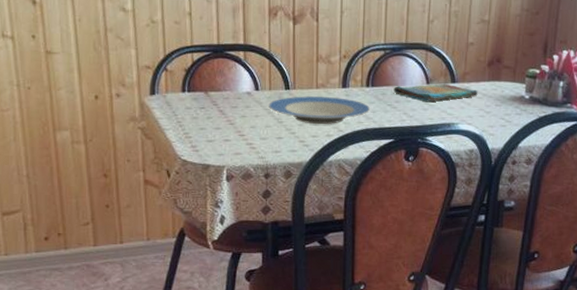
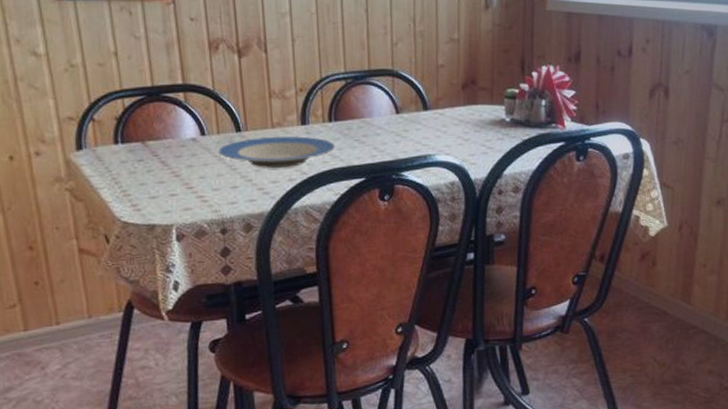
dish towel: present [393,83,478,103] -> none [360,111,454,134]

